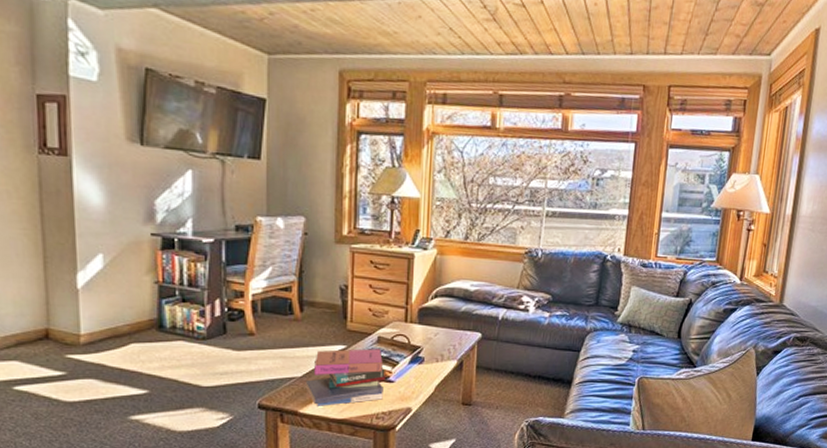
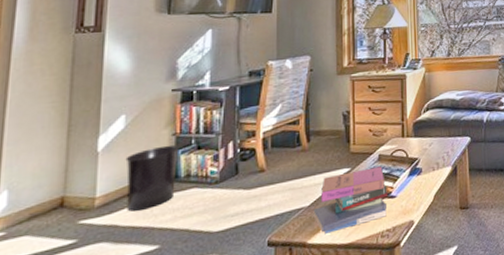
waste bin: none [107,292,163,354] -> present [125,145,179,212]

